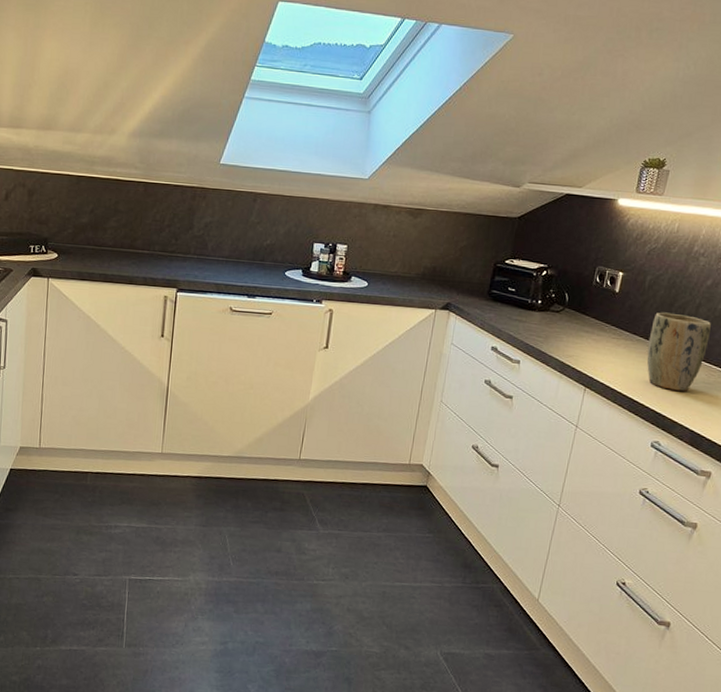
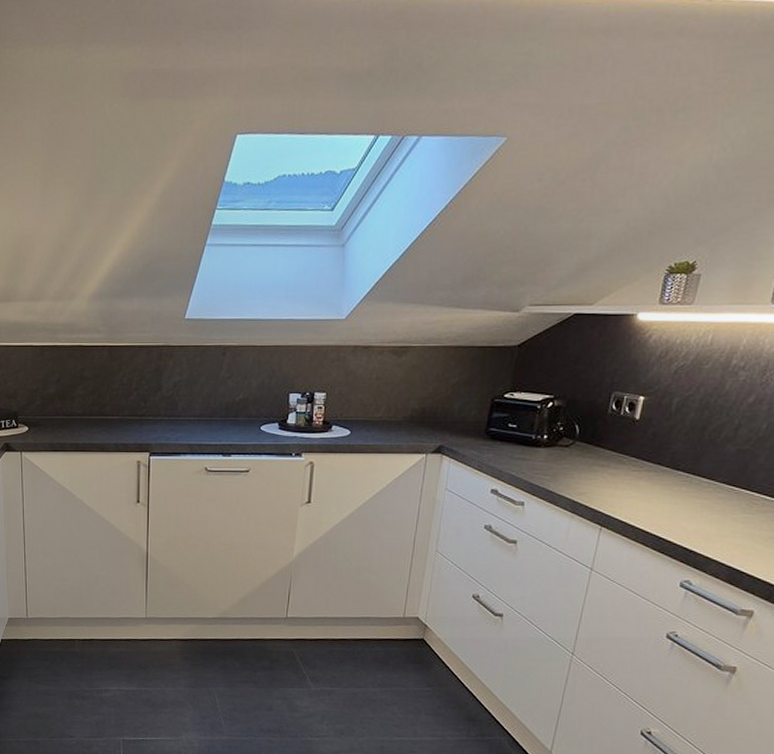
plant pot: present [646,312,711,391] -> none [674,437,753,524]

